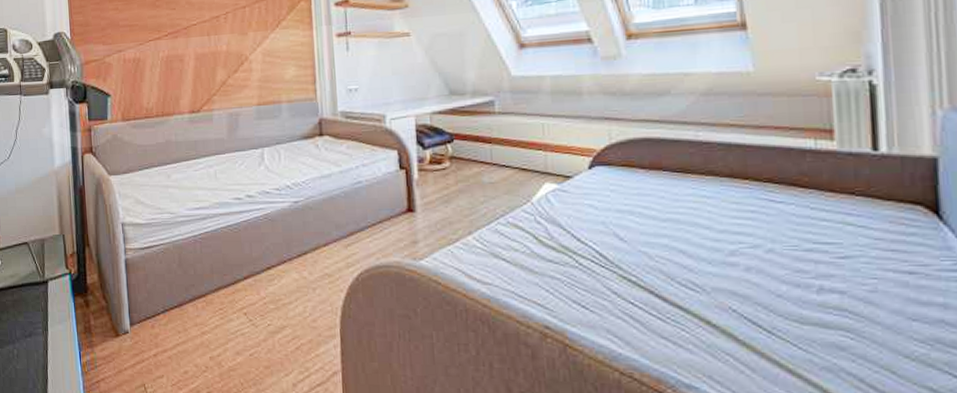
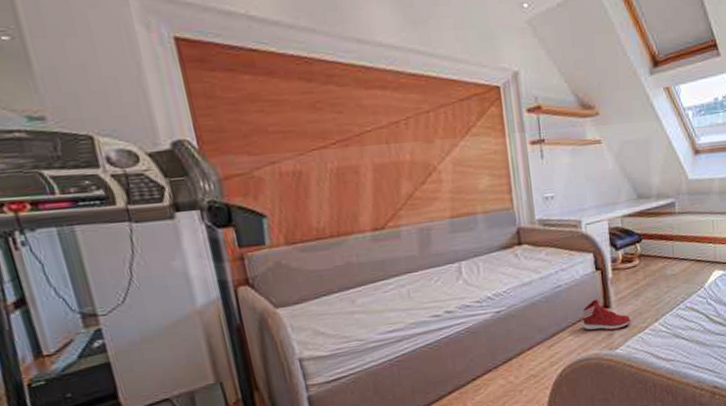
sneaker: none [382,200,439,238] -> present [582,299,631,331]

